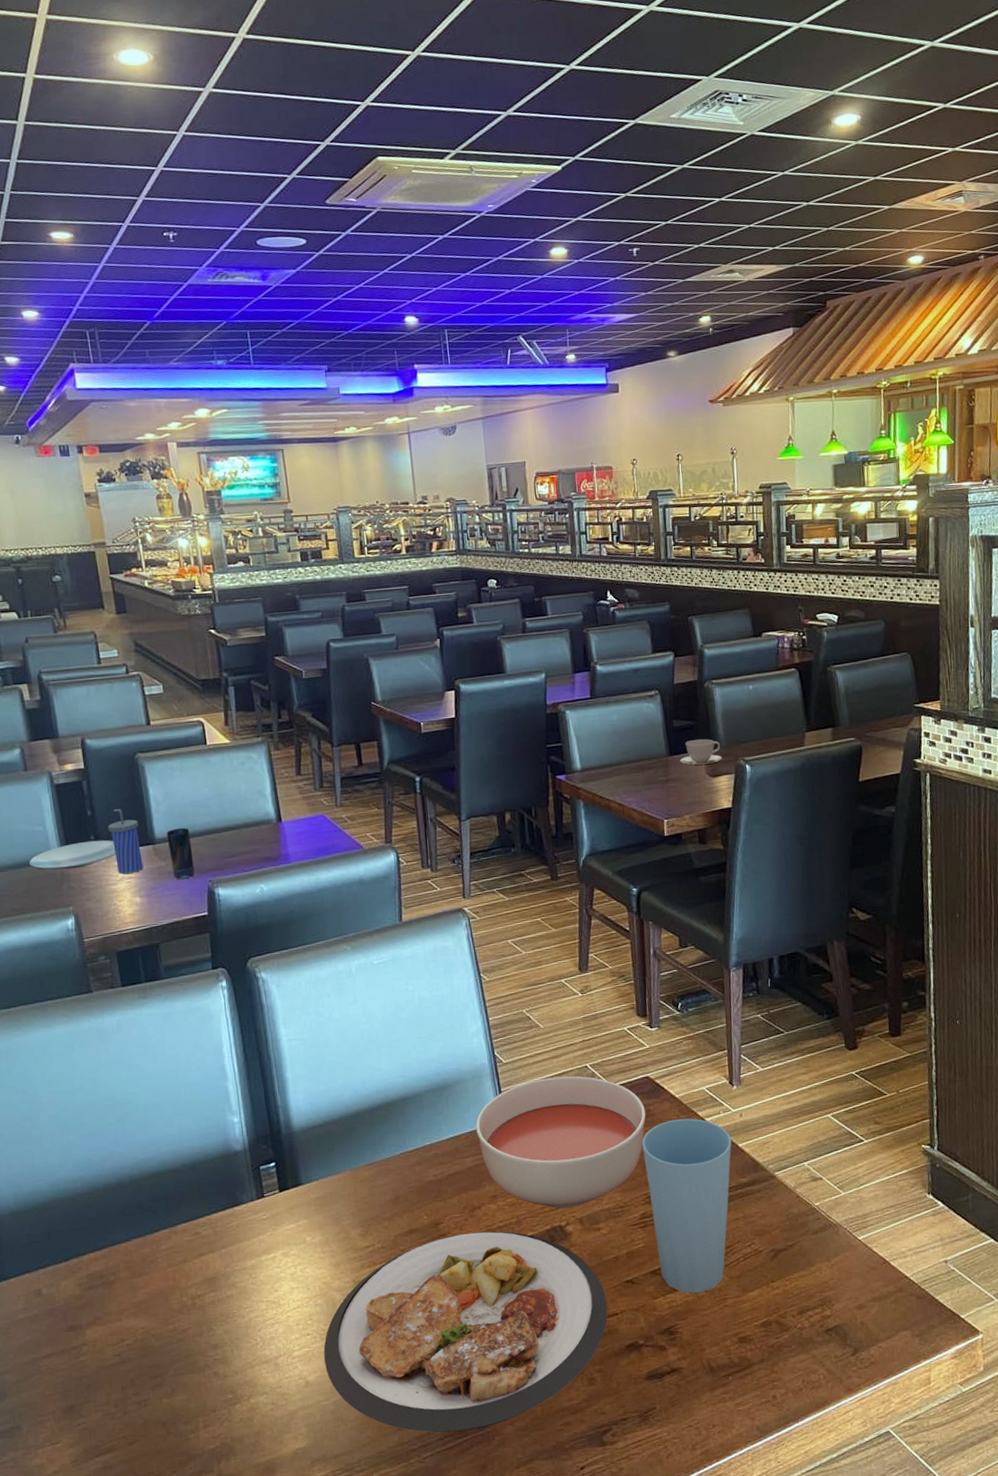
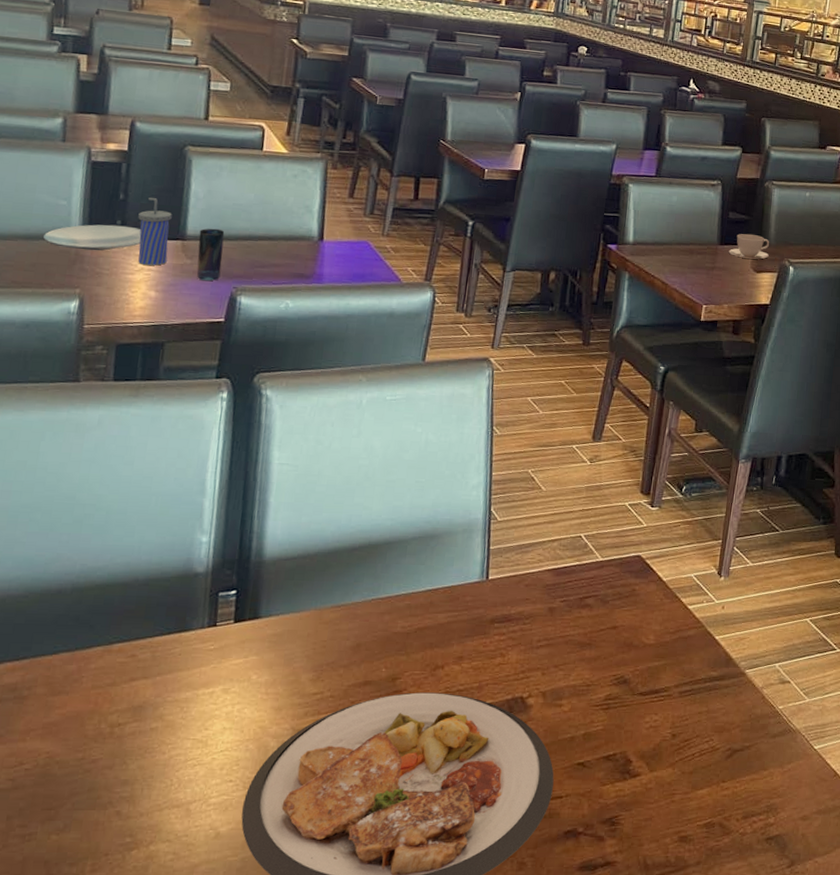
bowl: present [476,1075,646,1209] -> none [455,542,631,680]
cup: present [642,1118,732,1293] -> none [614,603,710,784]

